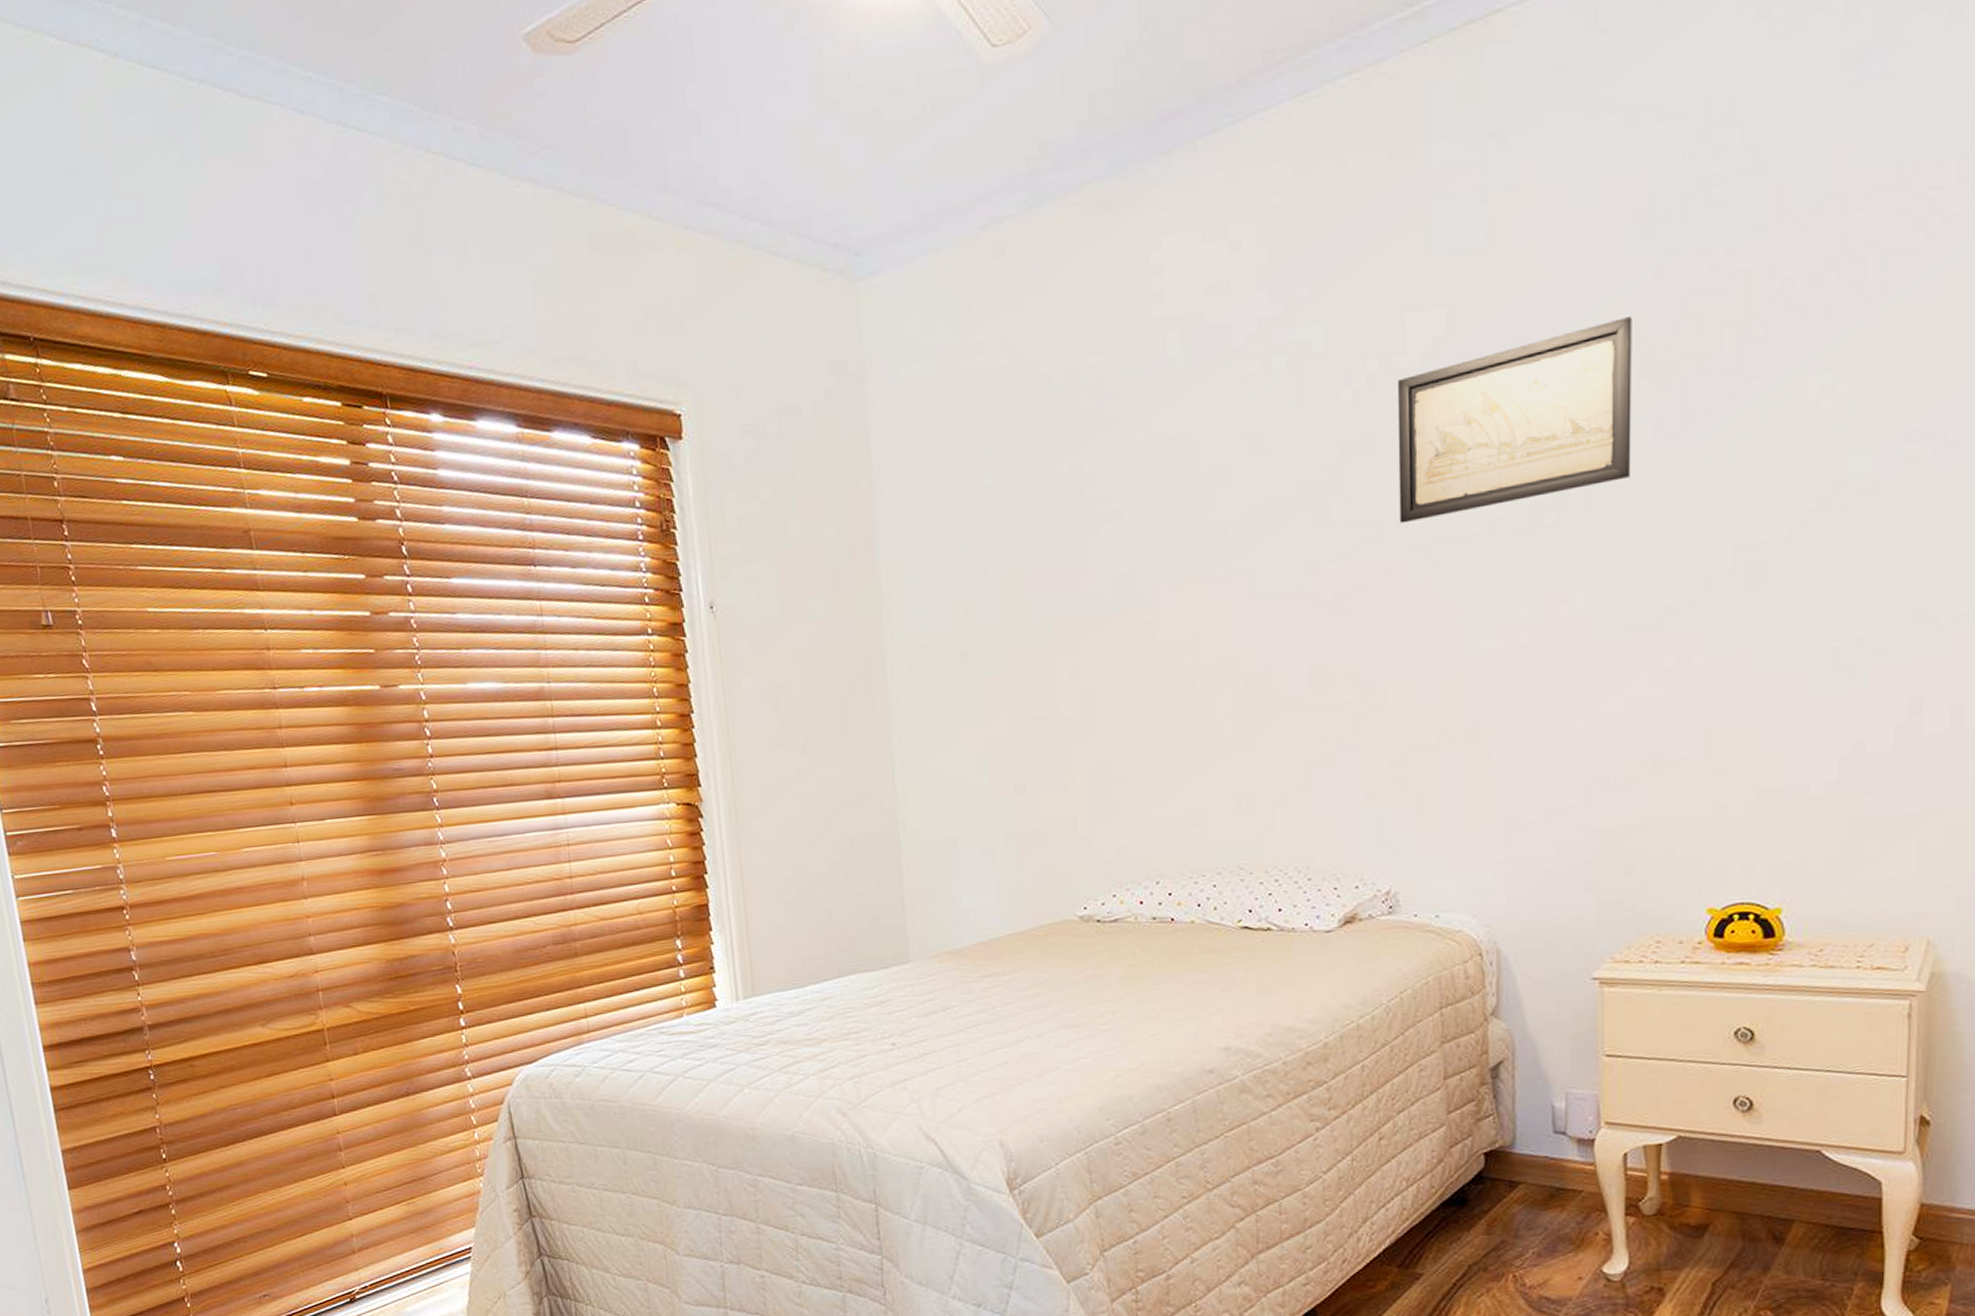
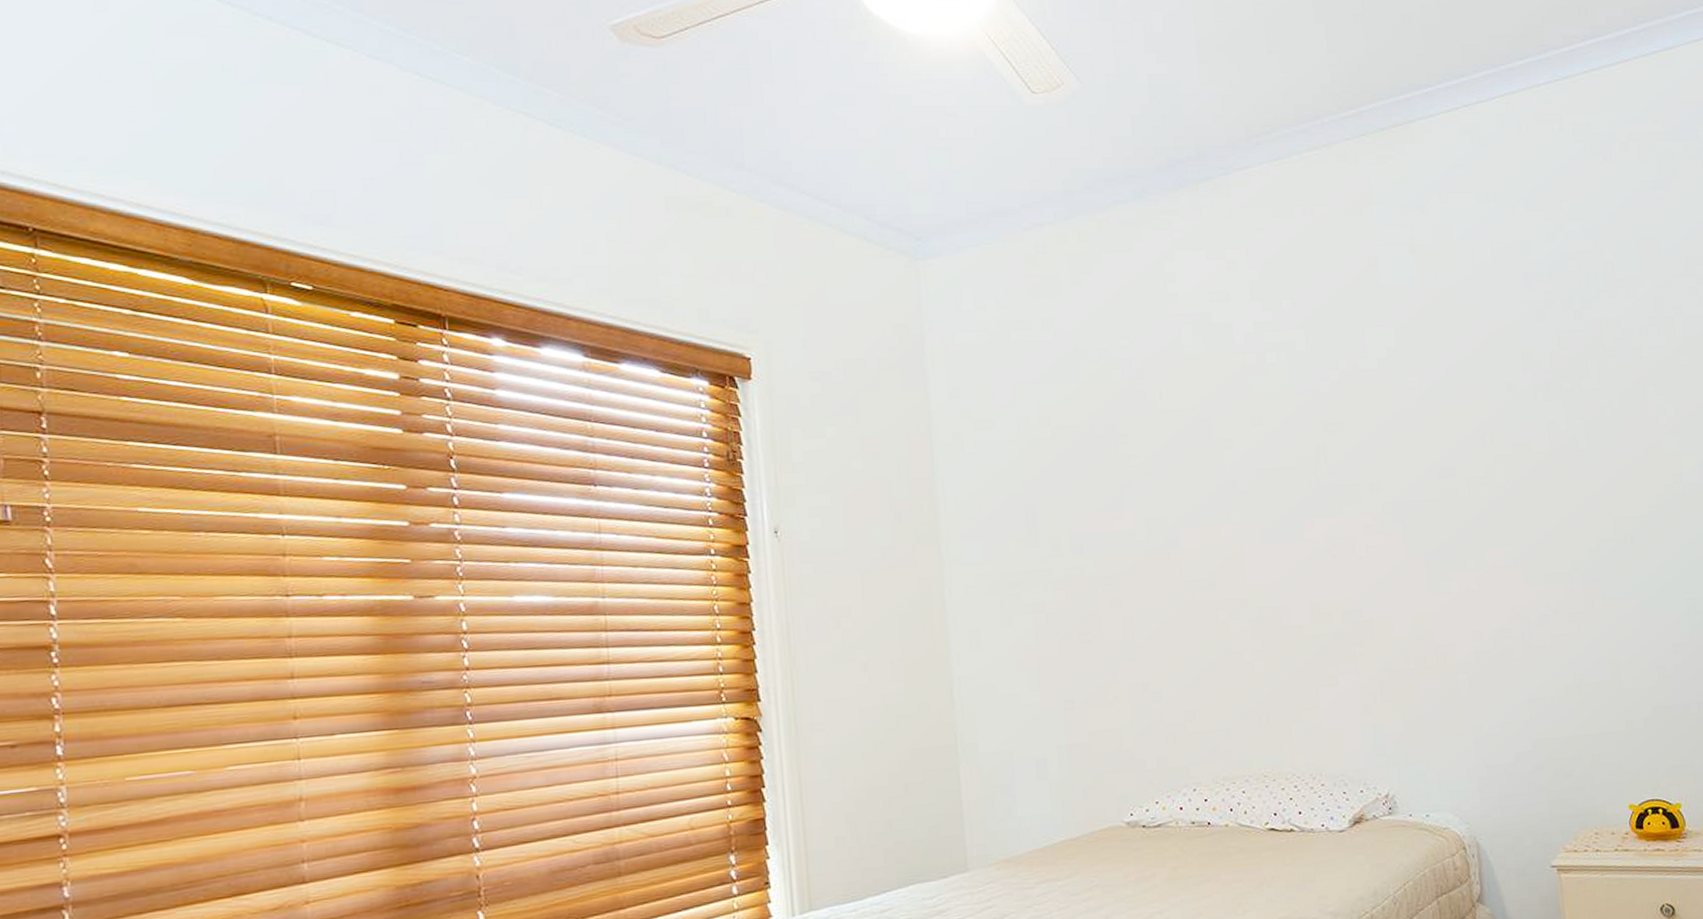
wall art: present [1397,317,1632,524] -> none [1363,346,1537,489]

